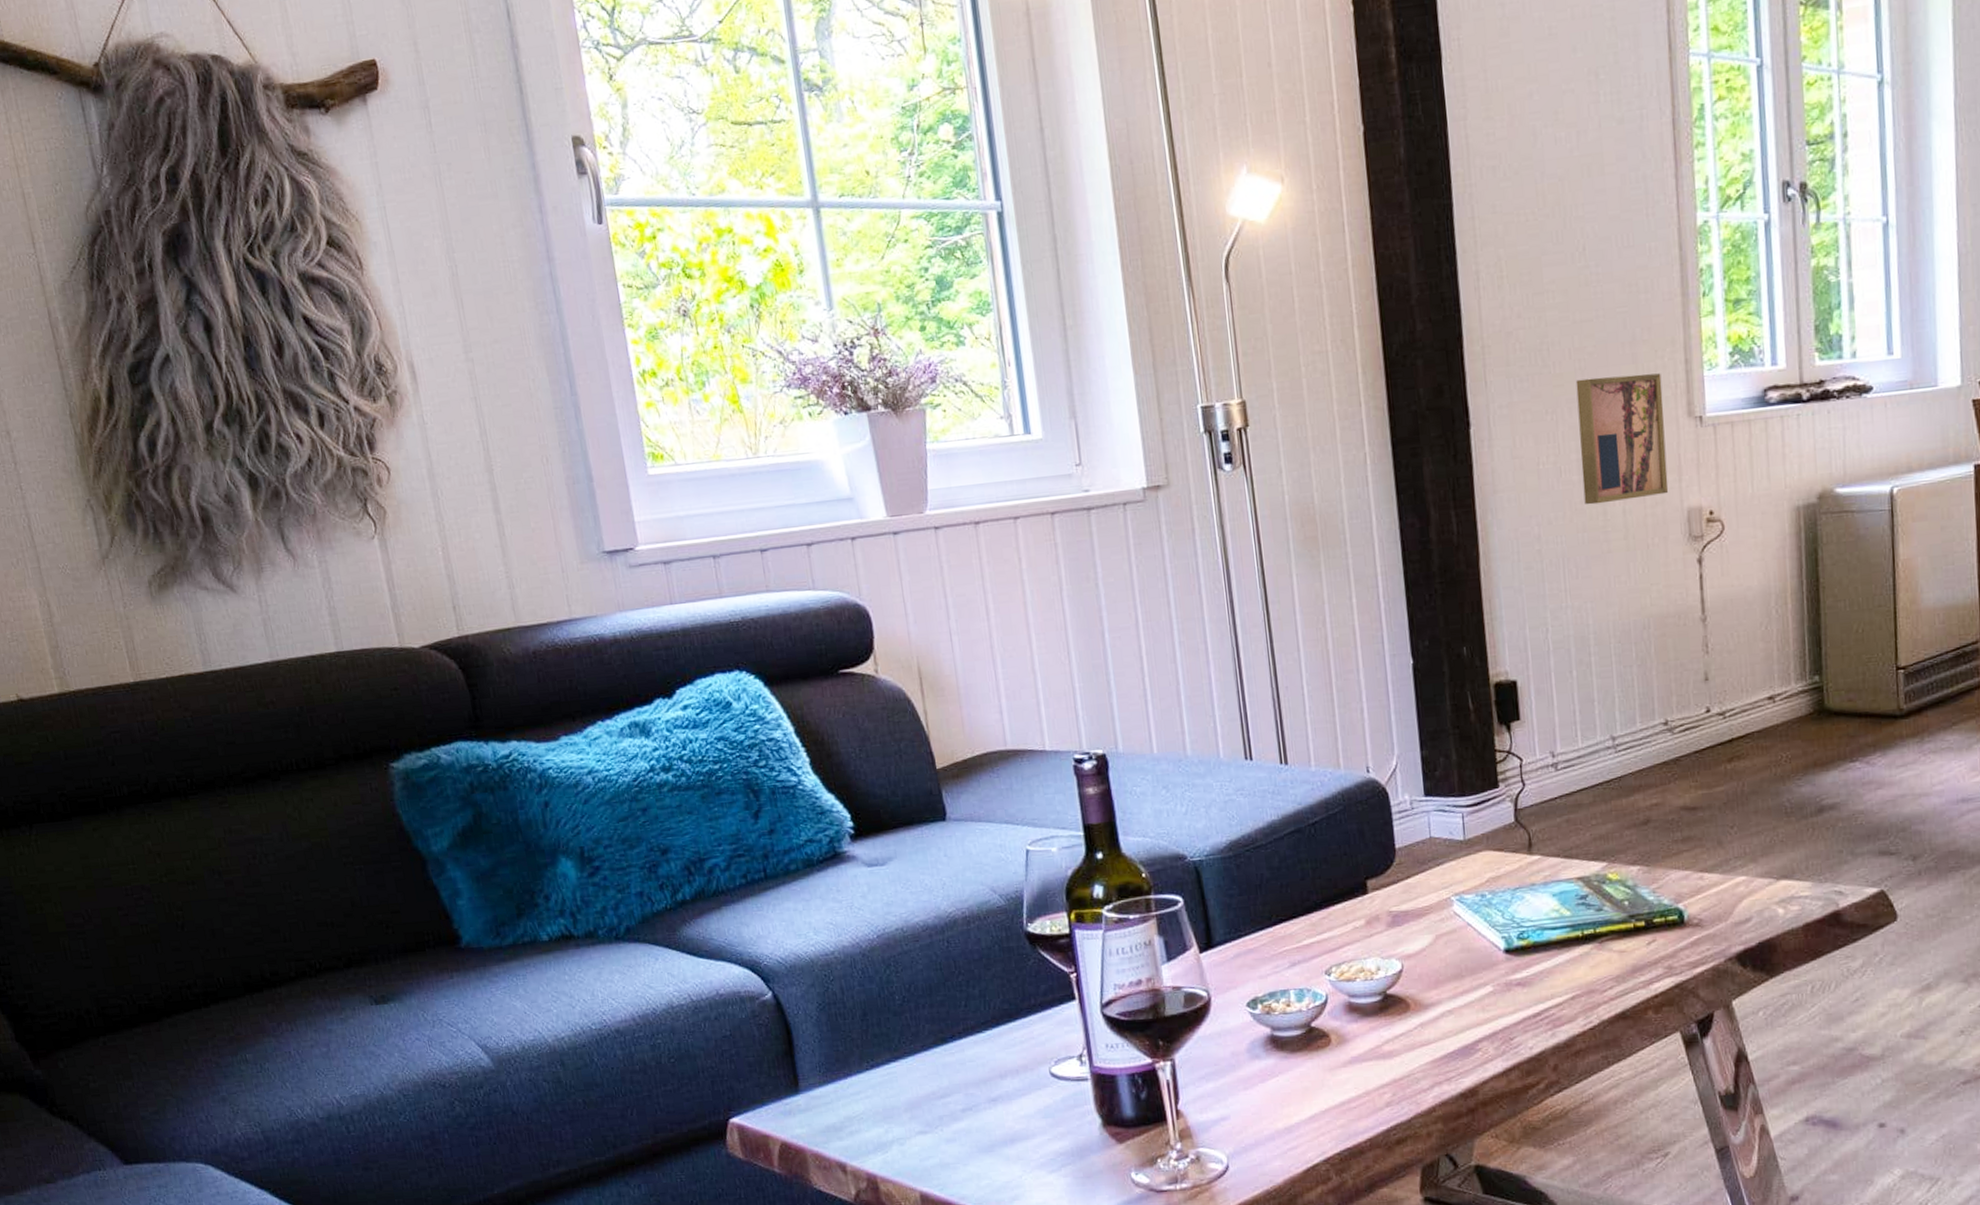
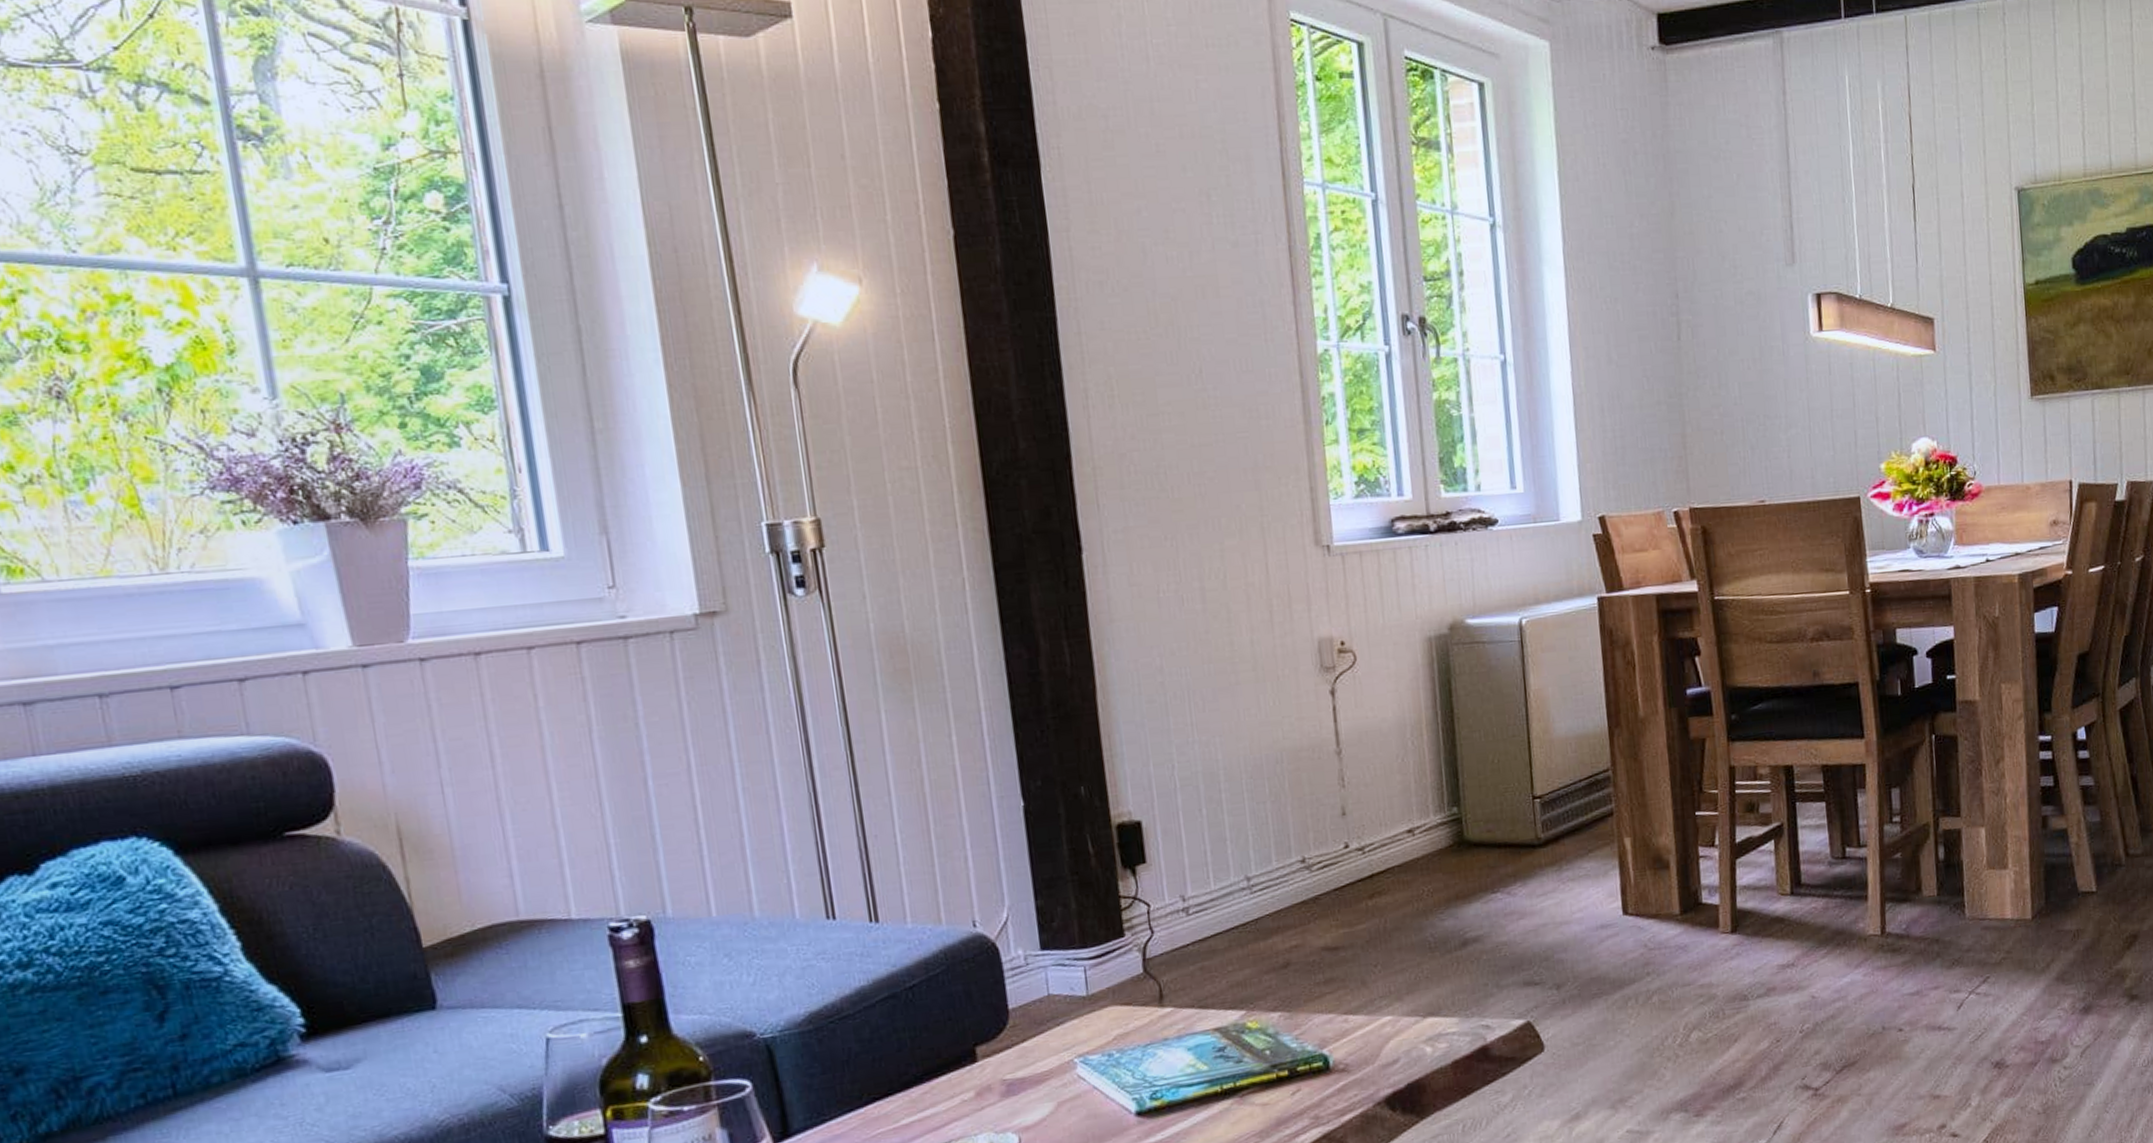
wall art: present [1575,373,1669,505] -> none [1196,501,1298,635]

